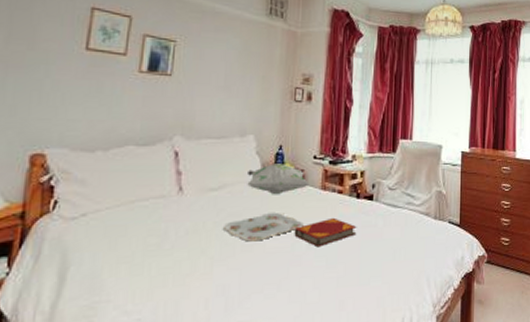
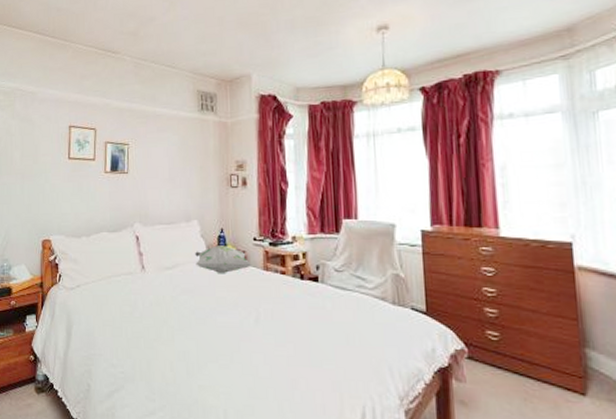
serving tray: present [222,213,304,242] -> none [178,291,250,316]
hardback book: present [294,217,357,248] -> none [241,297,304,326]

